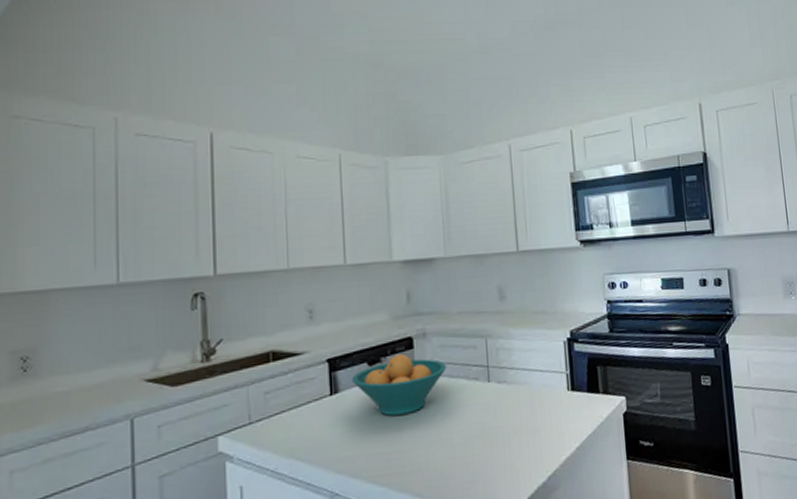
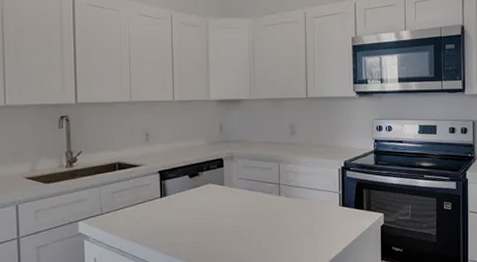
fruit bowl: present [351,353,447,417] -> none [176,170,248,216]

